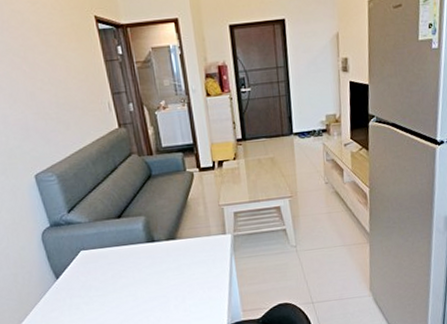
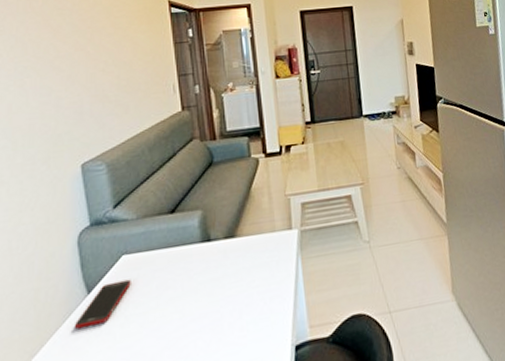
cell phone: none [49,269,91,305] -> present [74,279,131,330]

